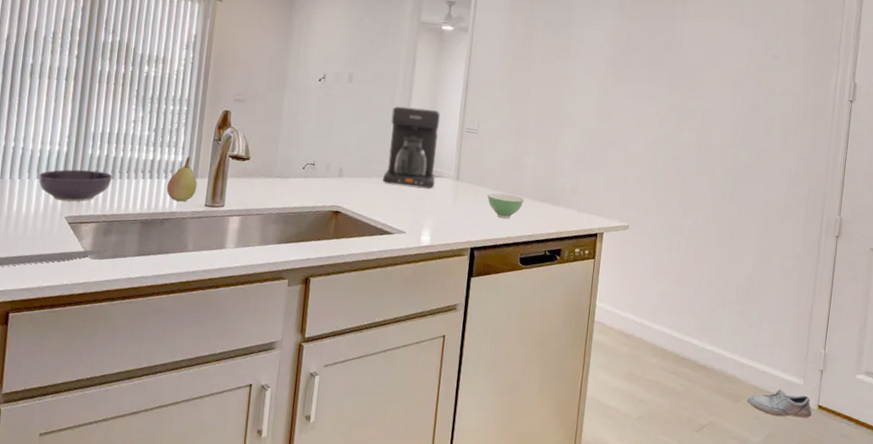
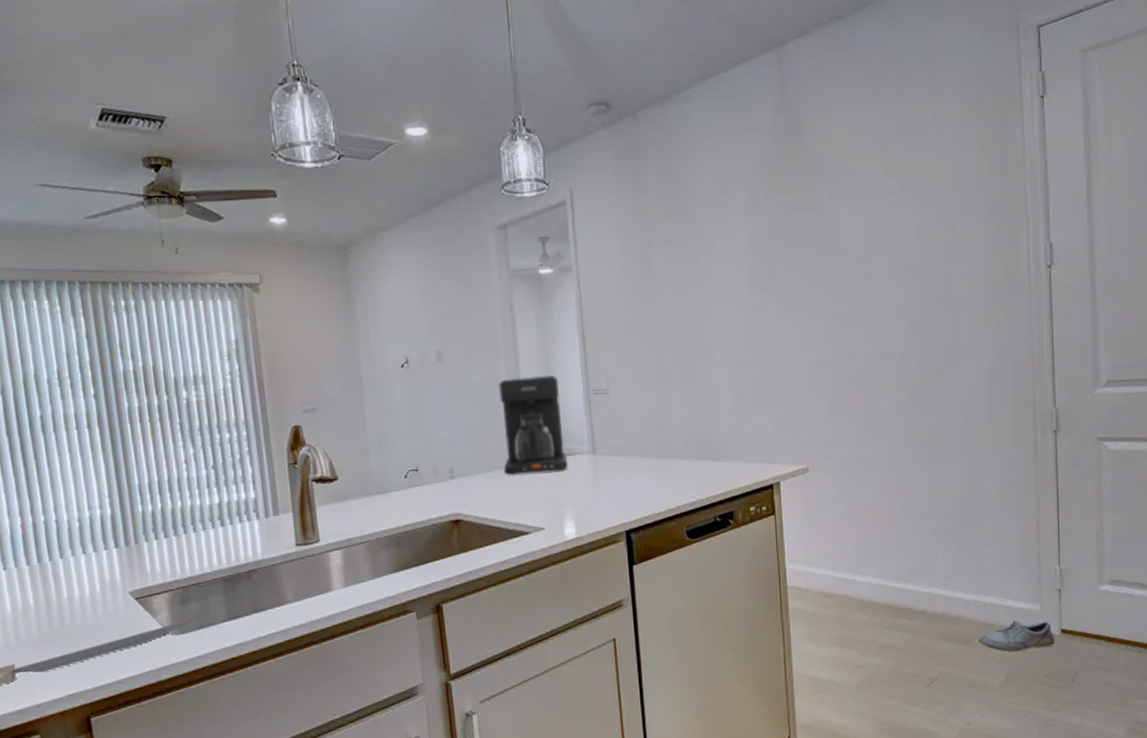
bowl: present [38,169,113,202] -> none [83,529,176,574]
fruit: present [166,156,197,202] -> none [244,490,282,547]
bowl: present [487,193,524,219] -> none [633,459,679,490]

